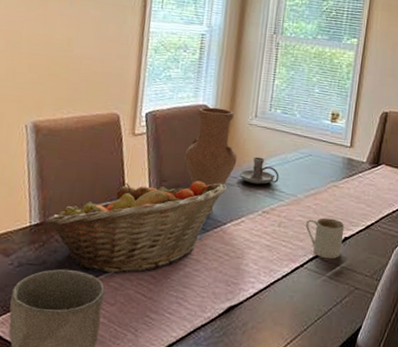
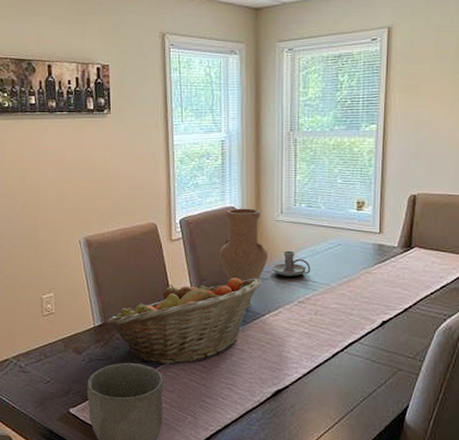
mug: present [305,217,345,259] -> none [341,304,381,343]

